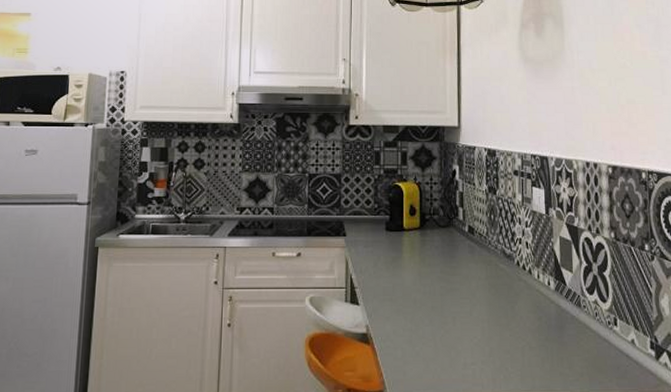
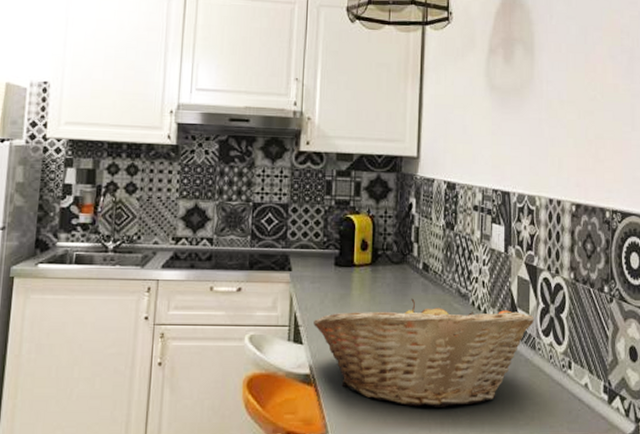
fruit basket: none [368,260,578,365] -> present [314,298,534,408]

